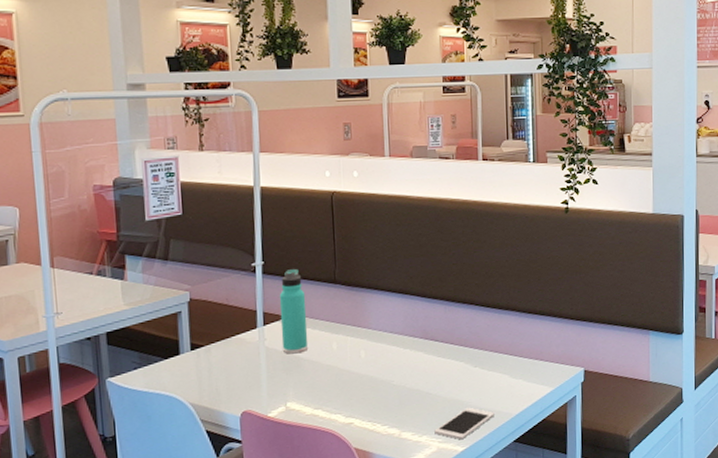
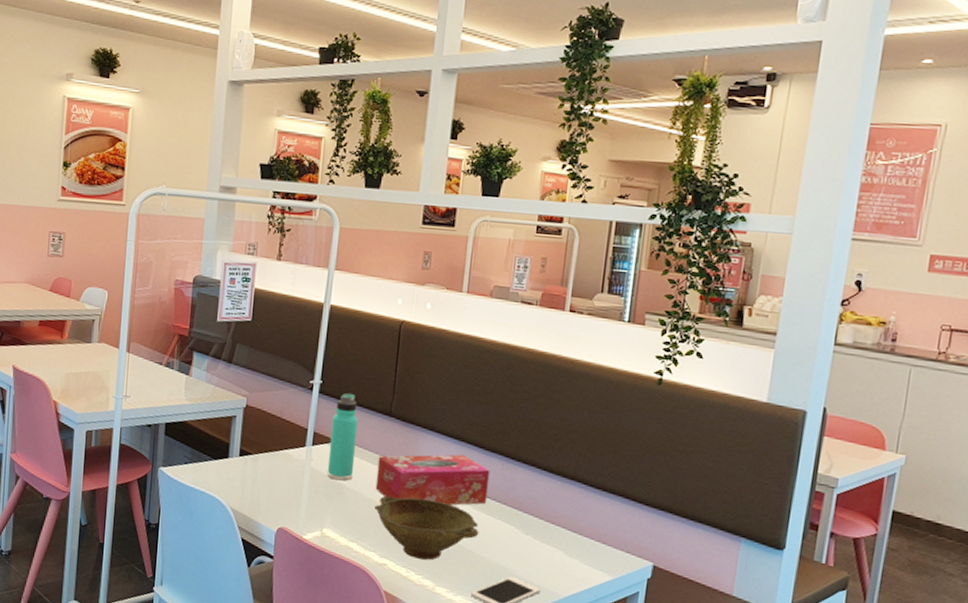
tissue box: none [330,306,436,361] -> present [375,454,490,506]
bowl: none [334,353,433,411] -> present [375,496,479,561]

